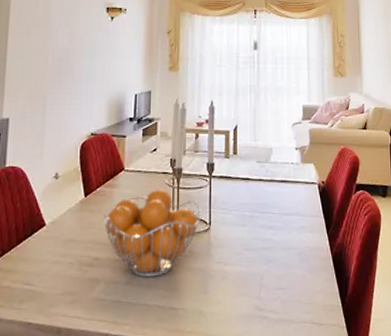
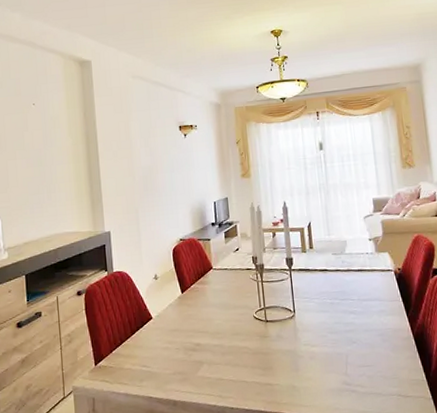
fruit basket: present [103,189,201,278] -> none [199,283,285,359]

